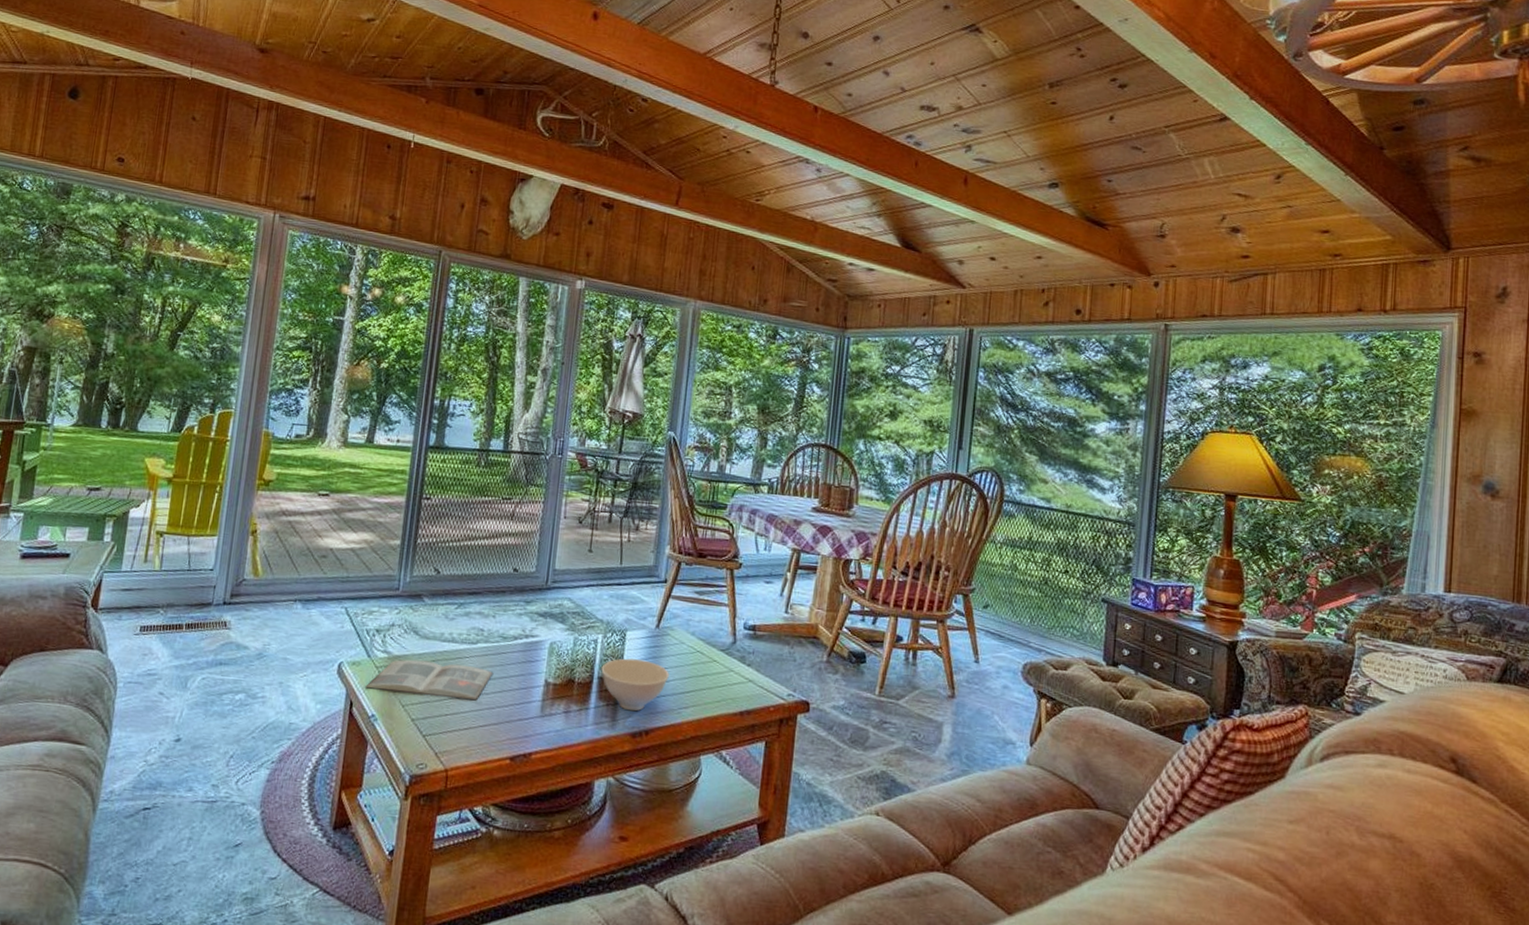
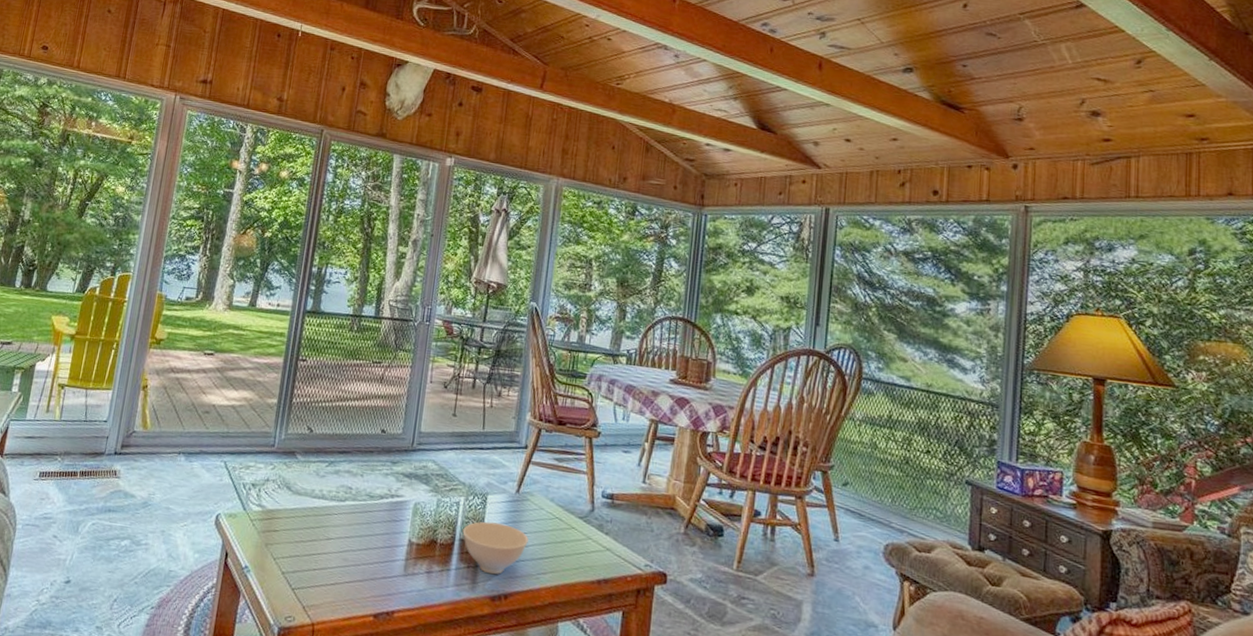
magazine: present [365,659,494,700] -> none [240,514,360,556]

